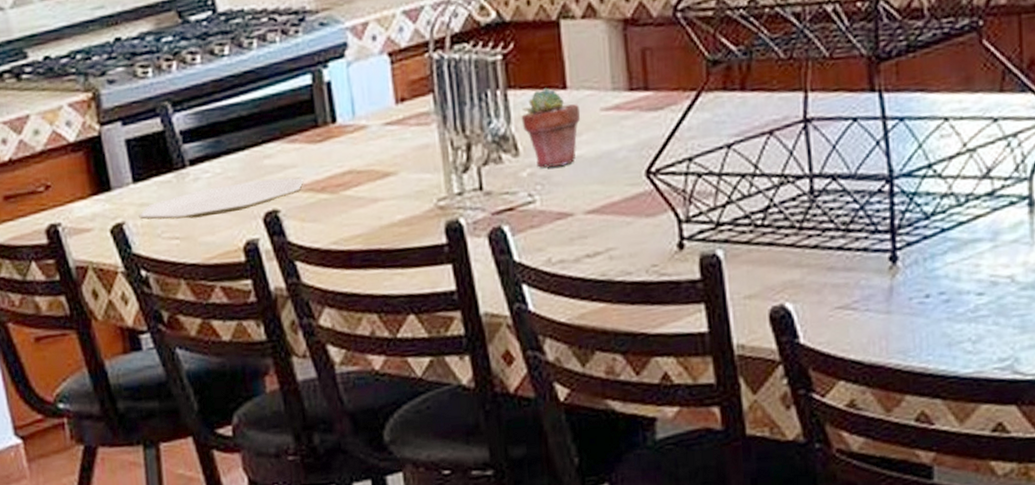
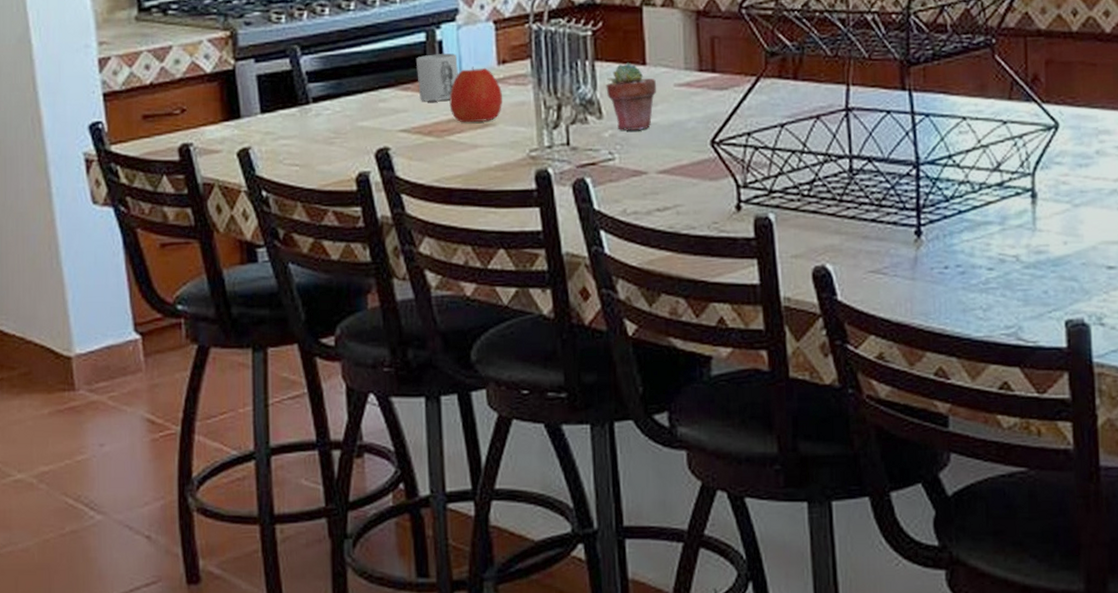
plate: present [139,178,304,220] -> none [264,120,413,149]
mug: none [303,95,351,154] -> present [416,53,458,101]
apple: none [342,108,404,175] -> present [449,67,503,123]

